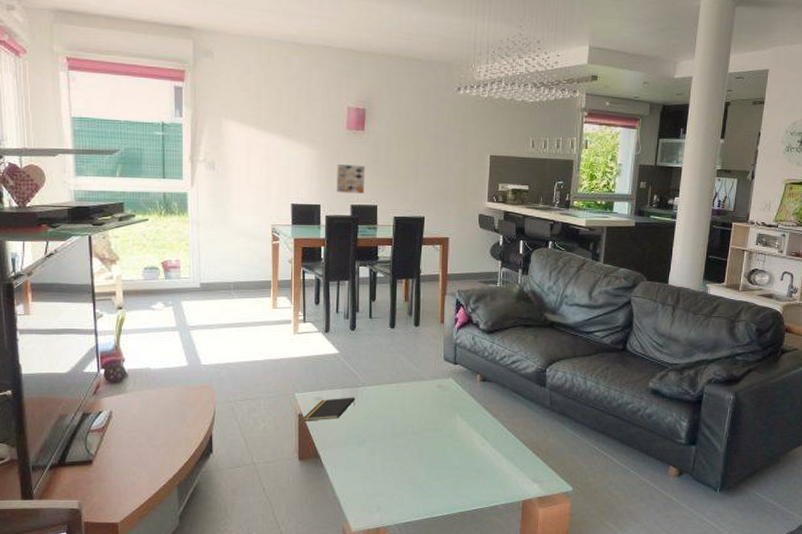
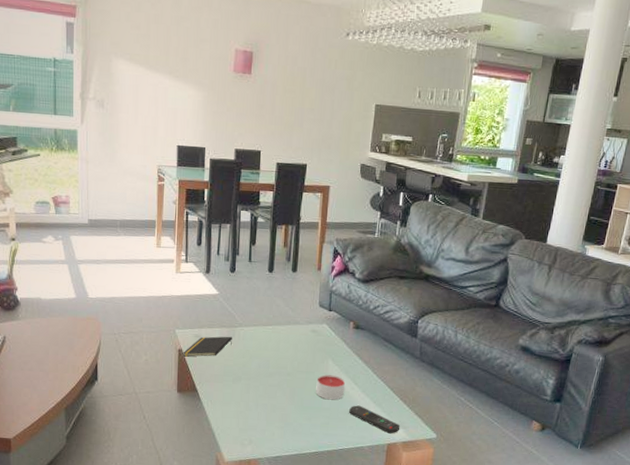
wall art: present [337,164,365,194] -> none [222,108,251,138]
candle: none [445,431,476,458] -> present [316,375,346,400]
remote control: none [481,461,535,490] -> present [349,405,400,434]

